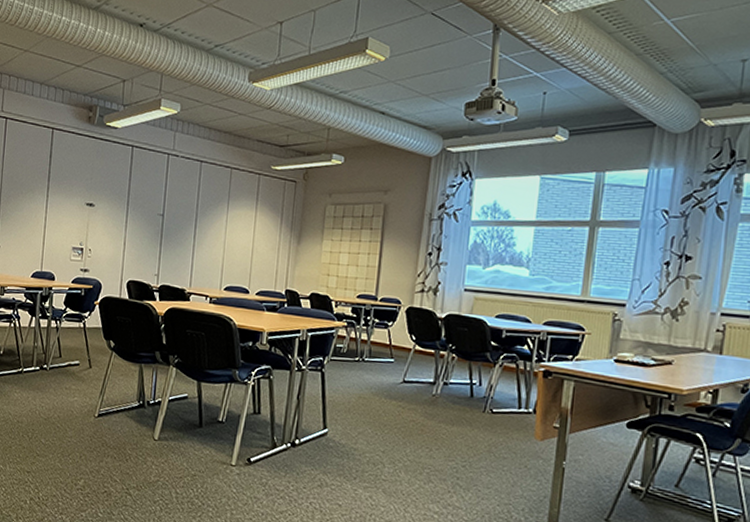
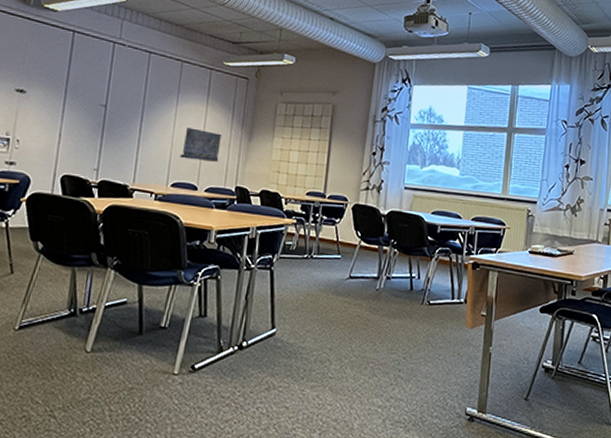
relief panel: none [232,233,271,266] -> present [180,127,221,162]

